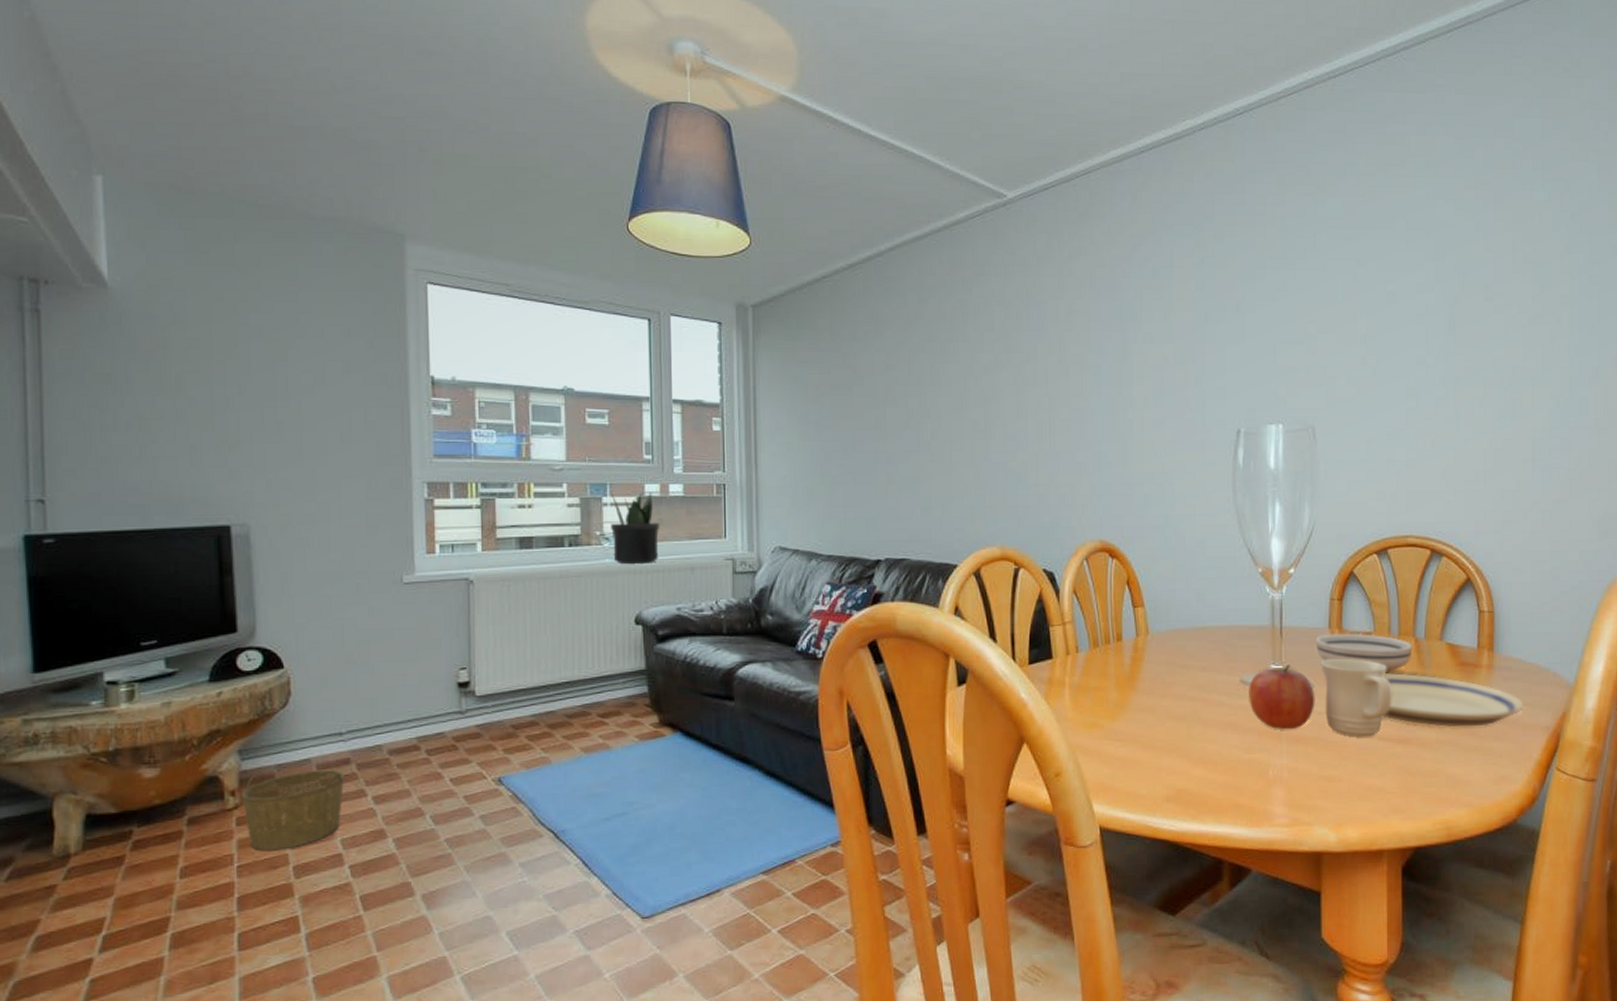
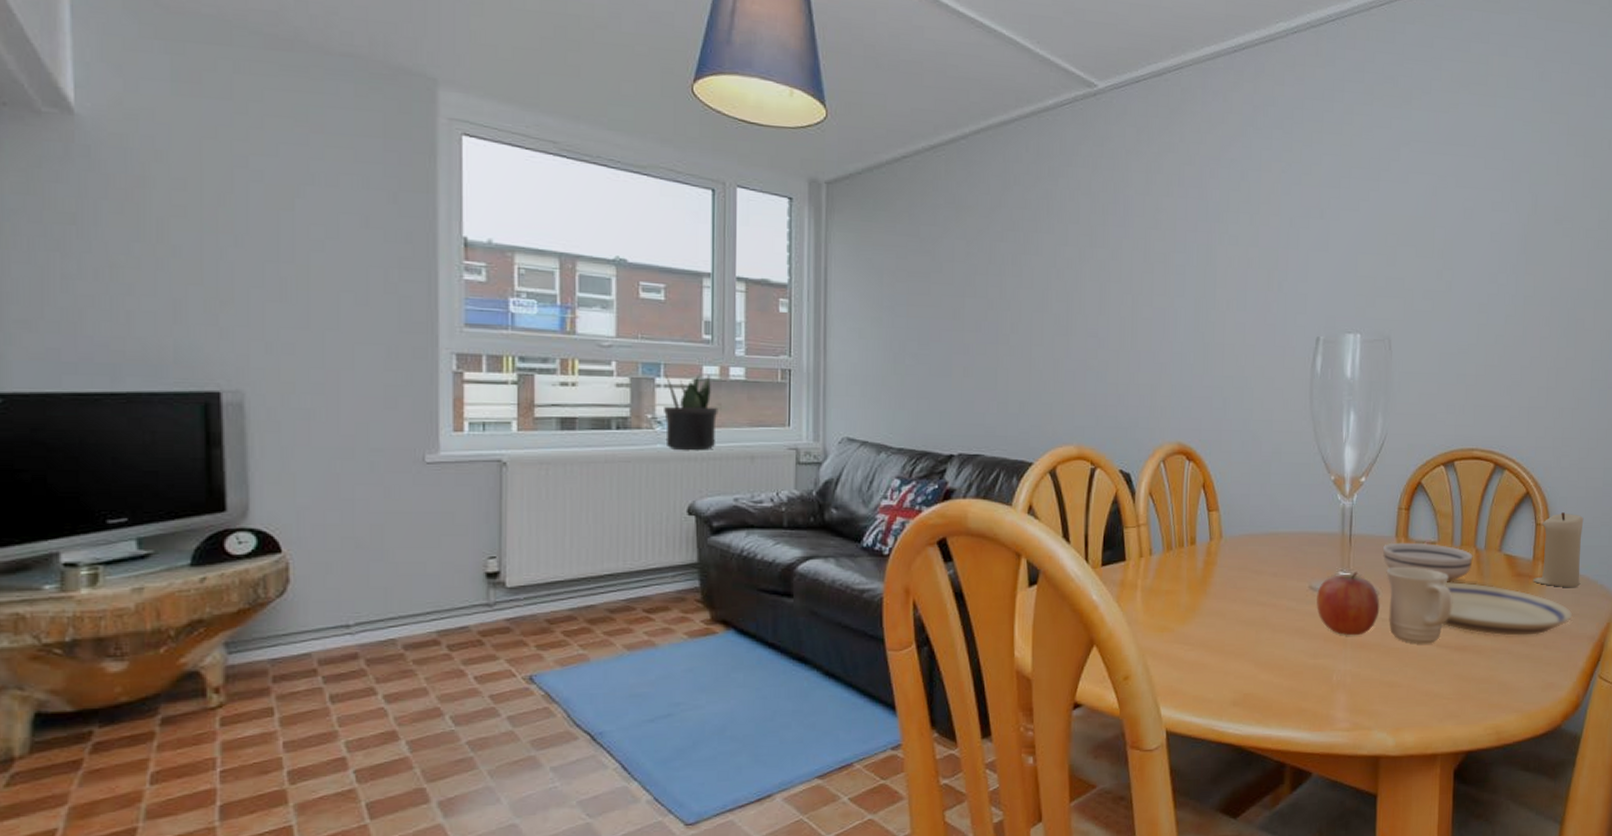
basket: present [240,769,345,851] -> none [226,665,352,755]
candle: none [1479,598,1532,677] -> present [1533,512,1584,588]

